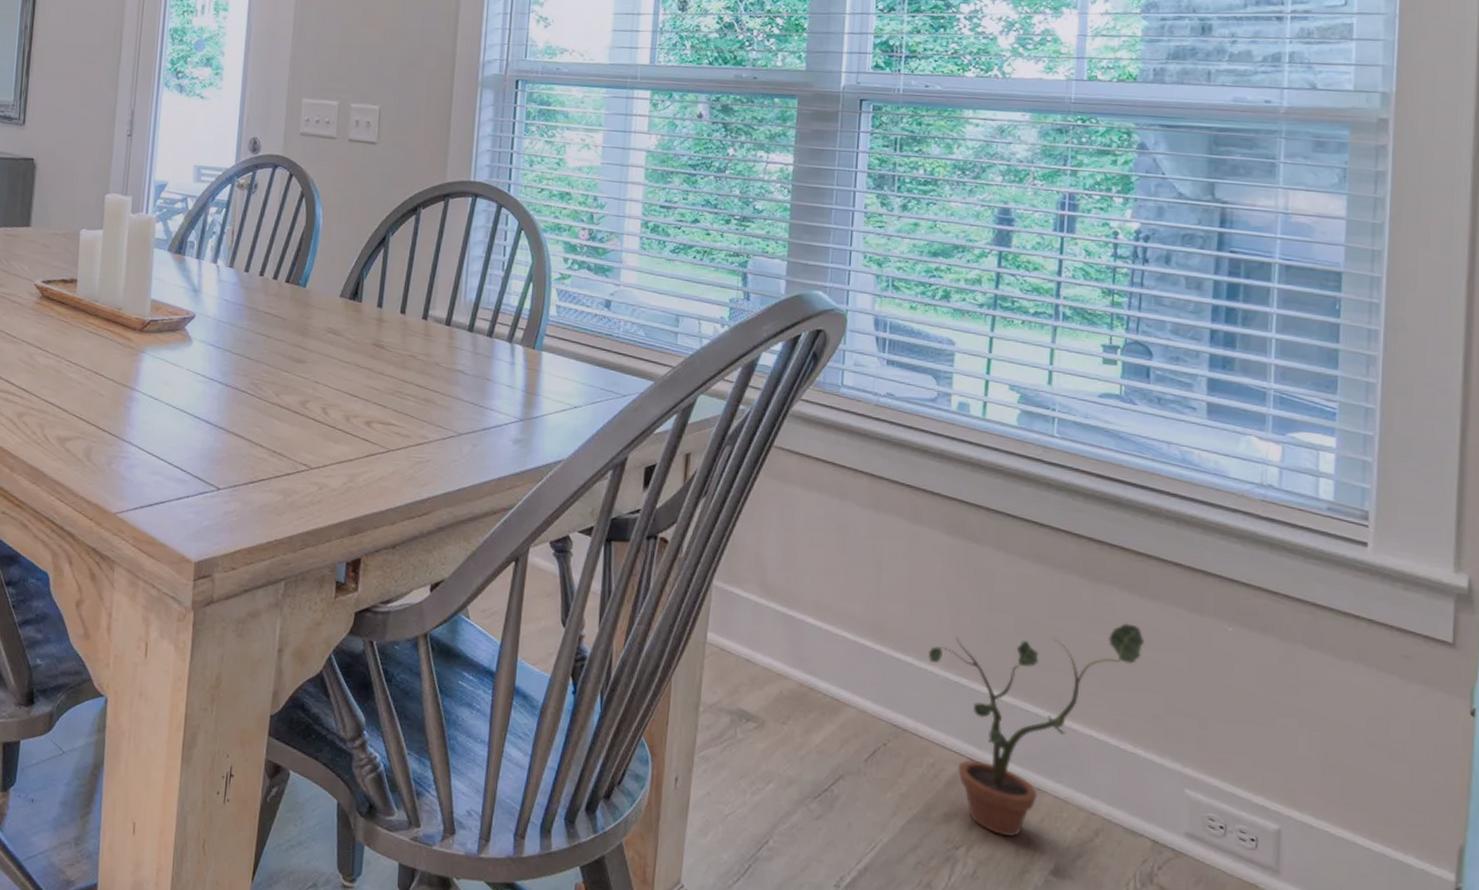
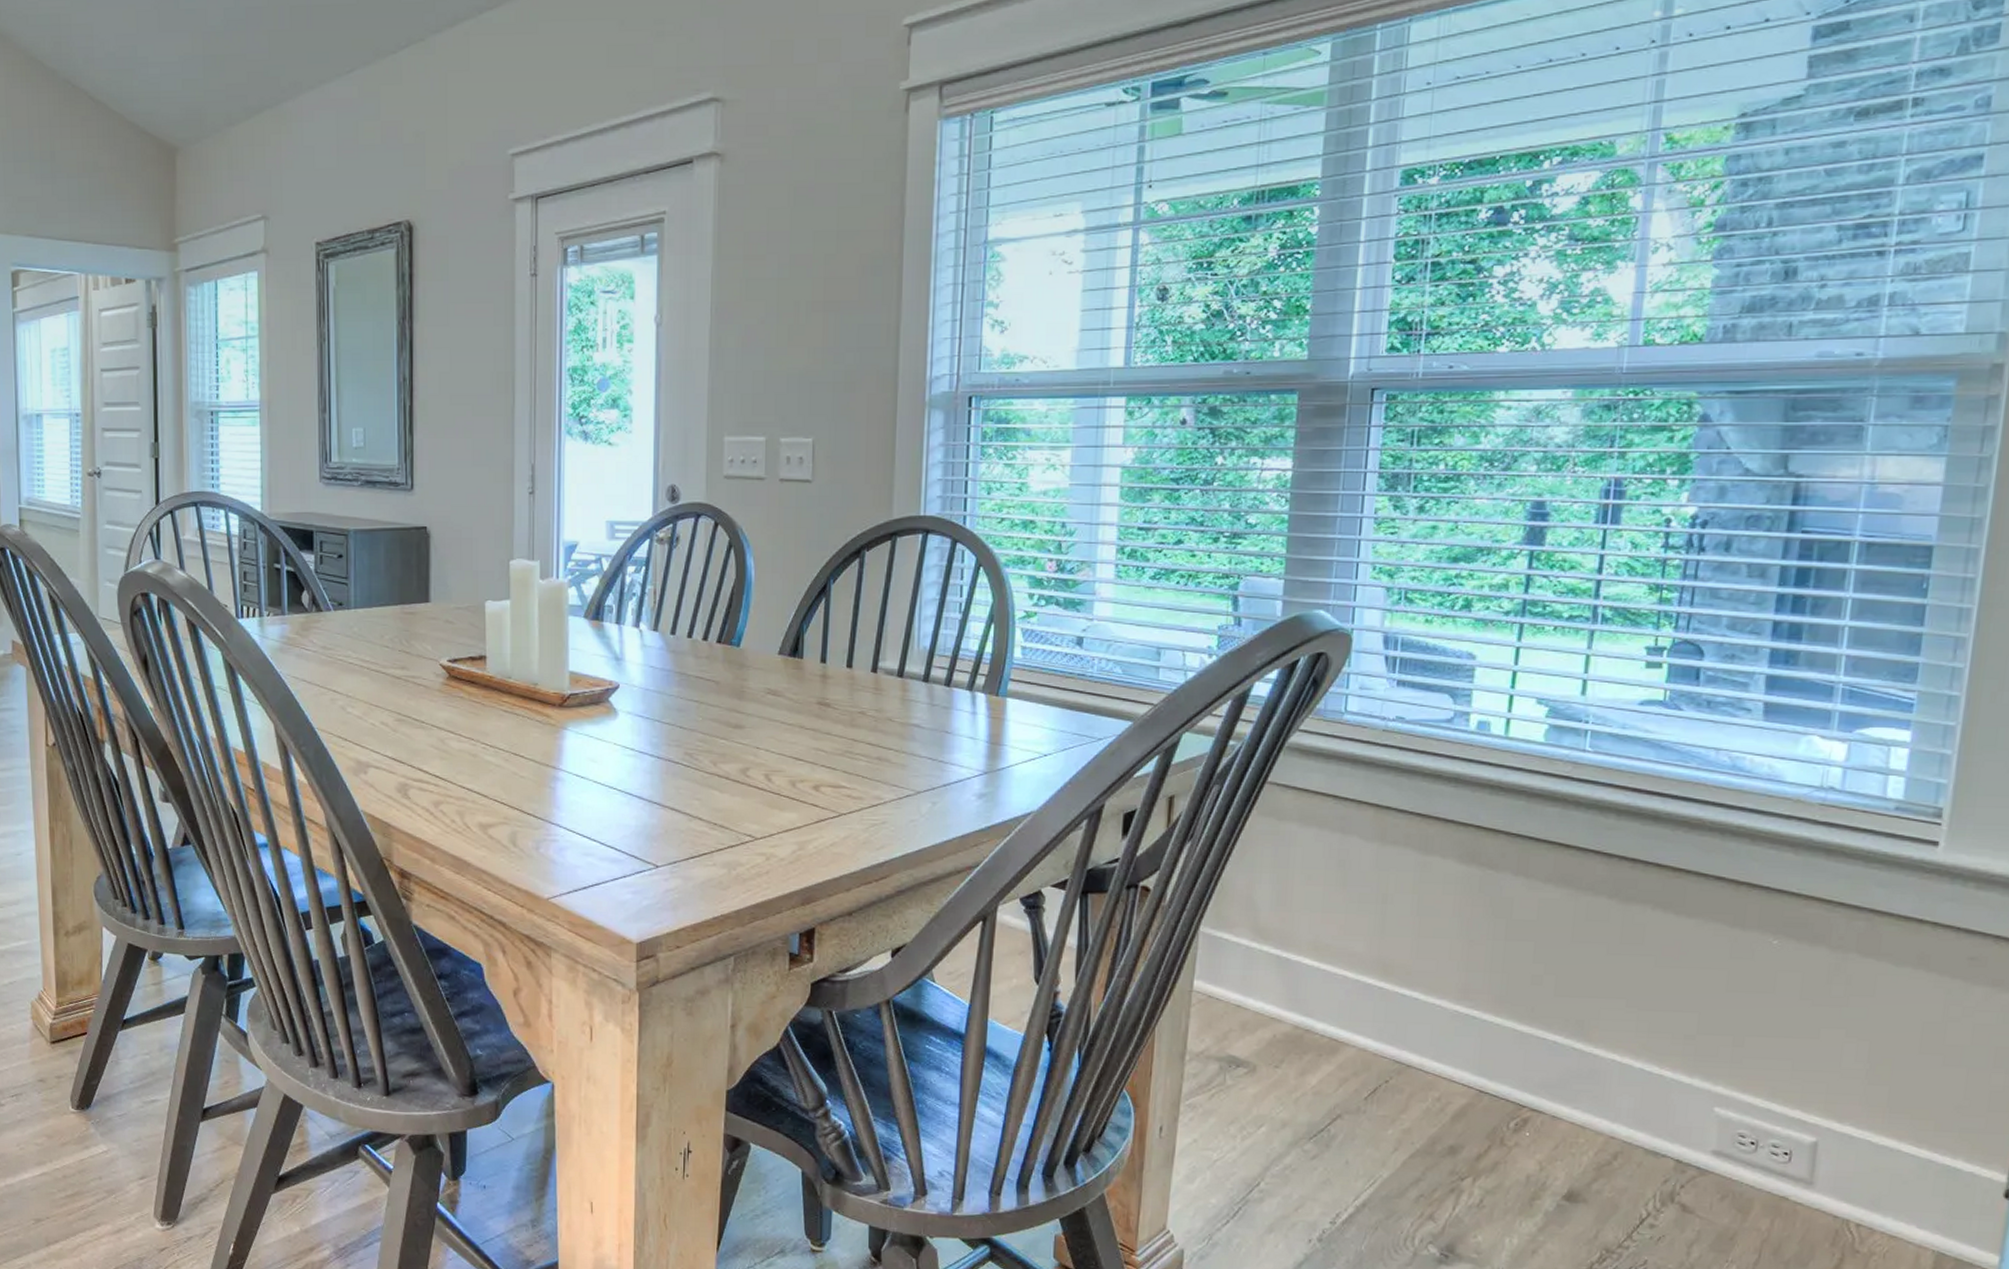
potted plant: present [928,623,1144,837] -> none [1436,943,1678,1164]

